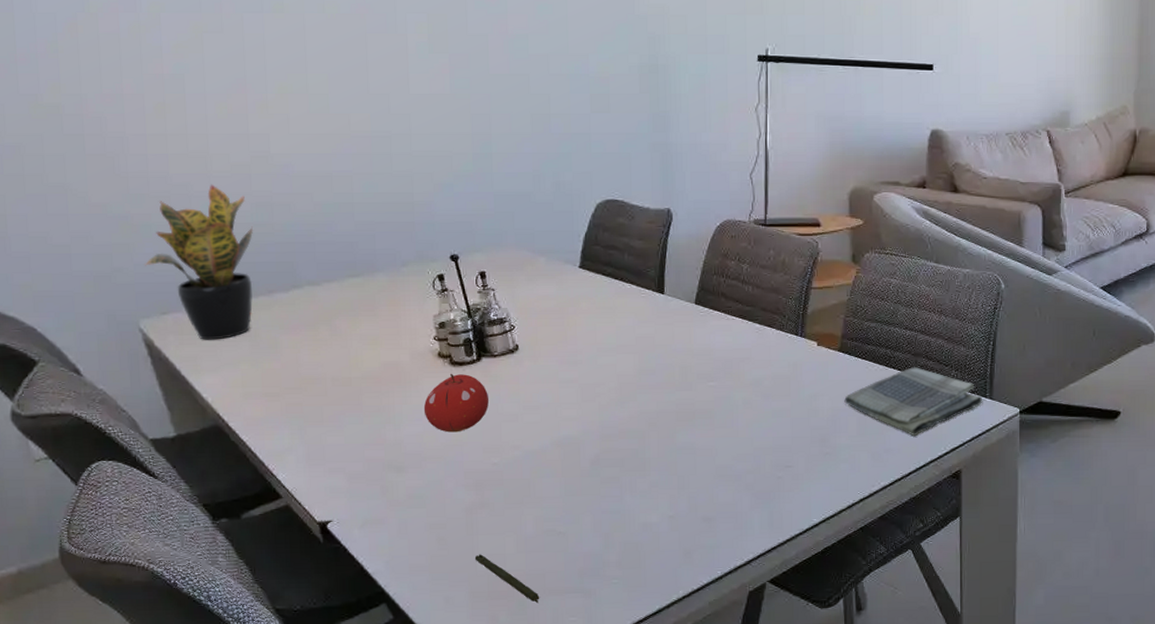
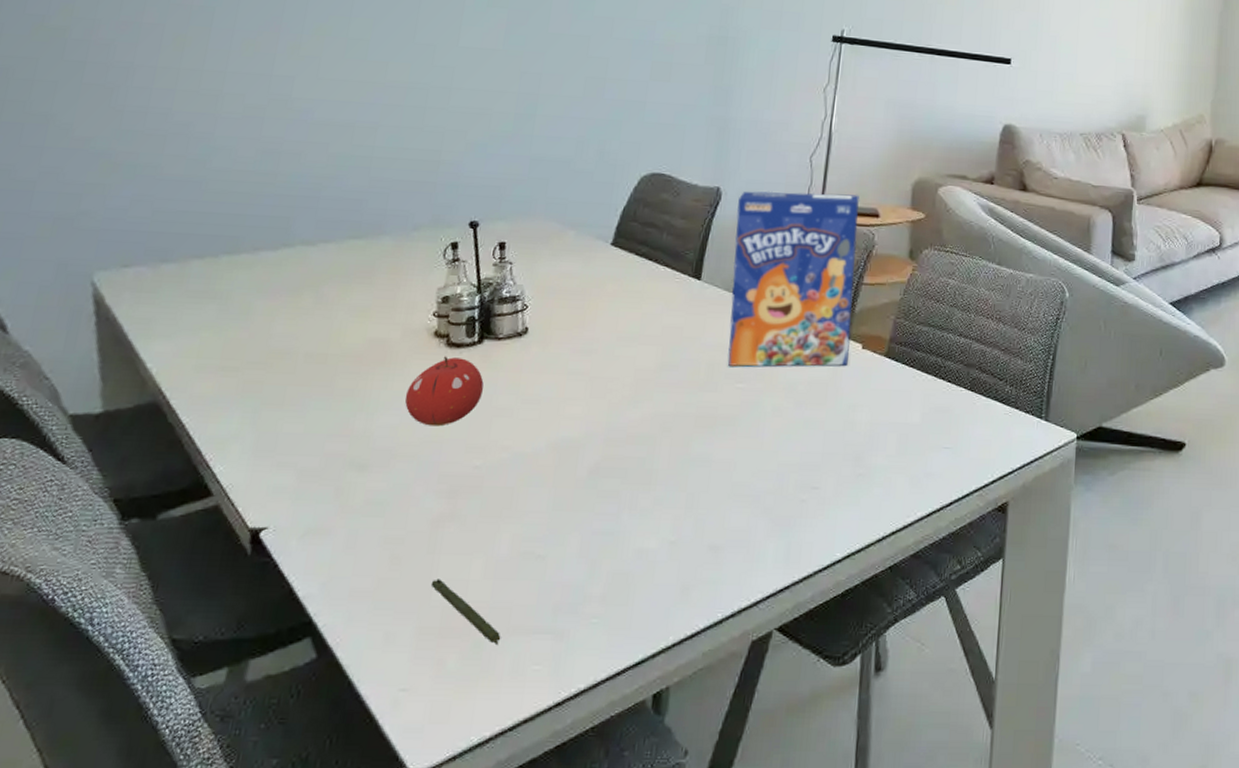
potted plant: present [144,184,254,340] -> none [116,126,253,301]
cereal box: none [689,207,806,367] -> present [727,191,860,367]
dish towel: present [844,367,983,437] -> none [885,379,1038,460]

